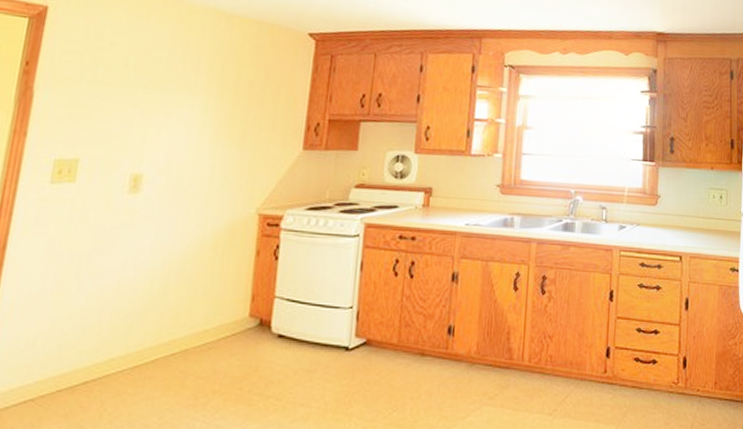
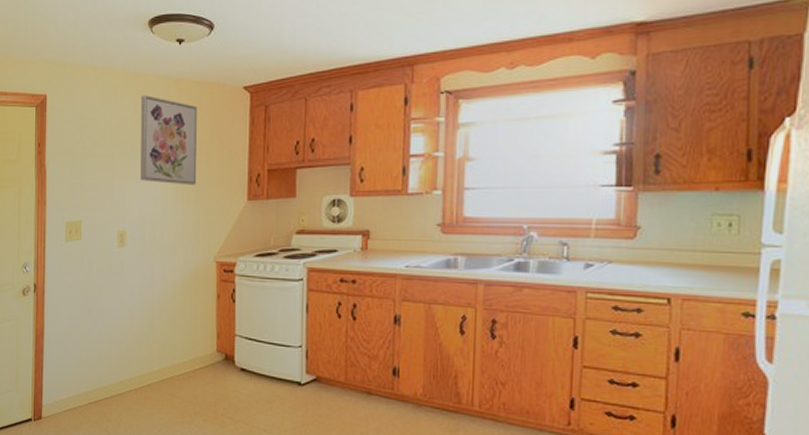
wall art: none [170,25,252,129] -> present [140,95,197,186]

